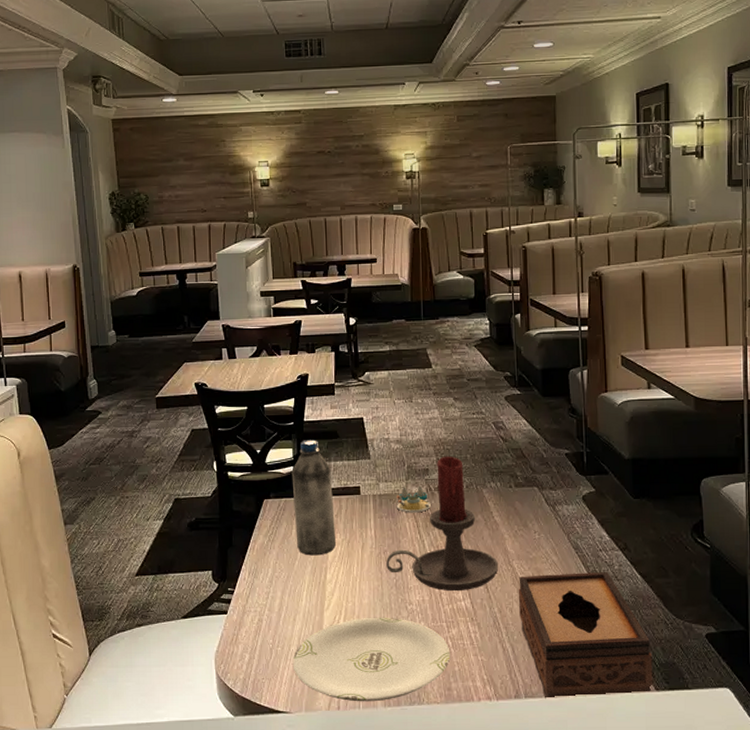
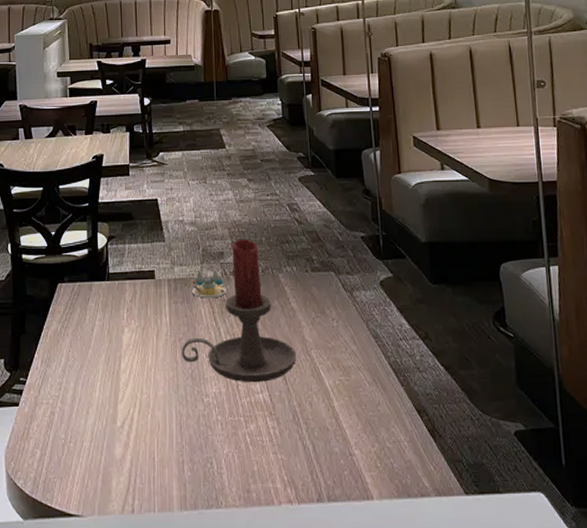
water bottle: present [291,440,337,556] -> none [86,221,131,344]
plate: present [292,617,451,702] -> none [85,410,249,505]
tissue box: present [518,572,653,700] -> none [317,363,462,504]

